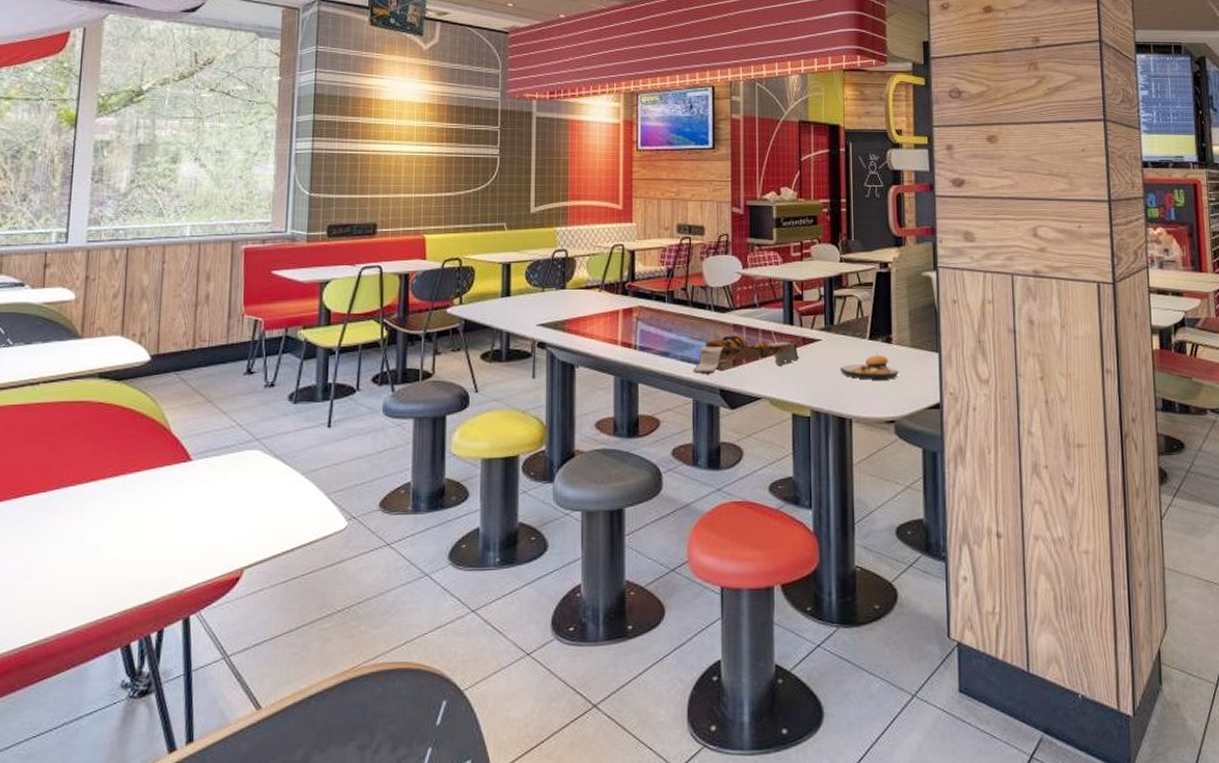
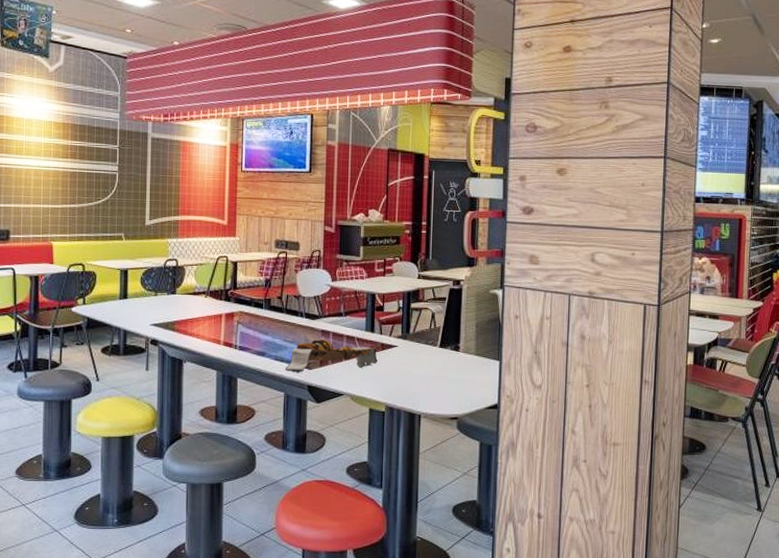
burger: present [840,352,899,380] -> none [413,358,464,382]

